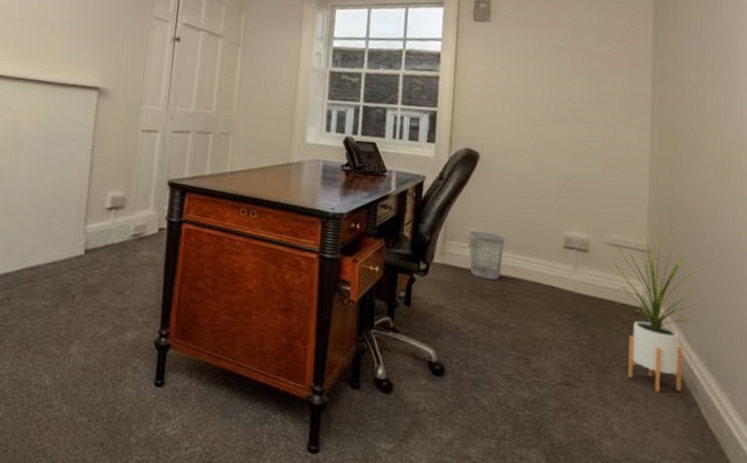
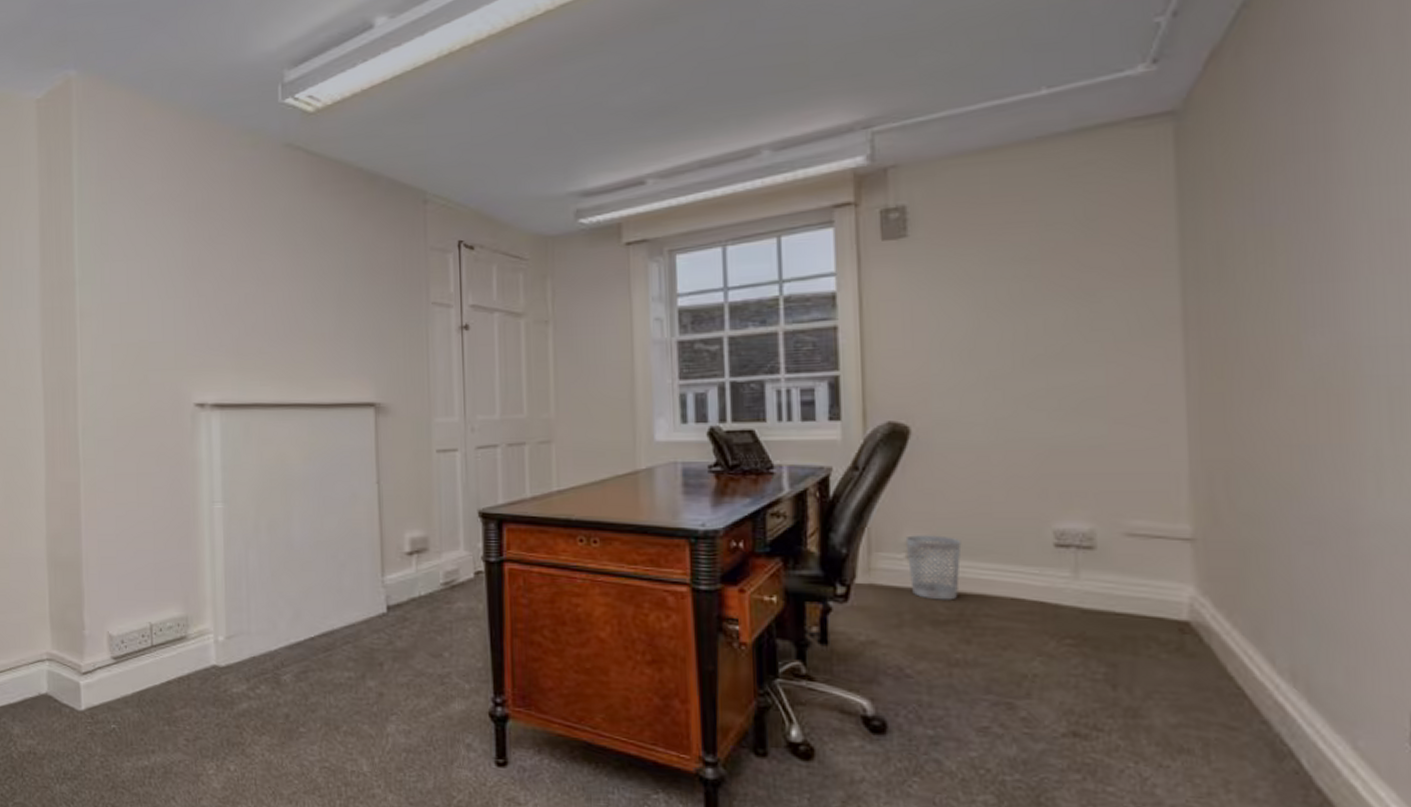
house plant: present [615,236,704,393] -> none [1140,518,1296,741]

